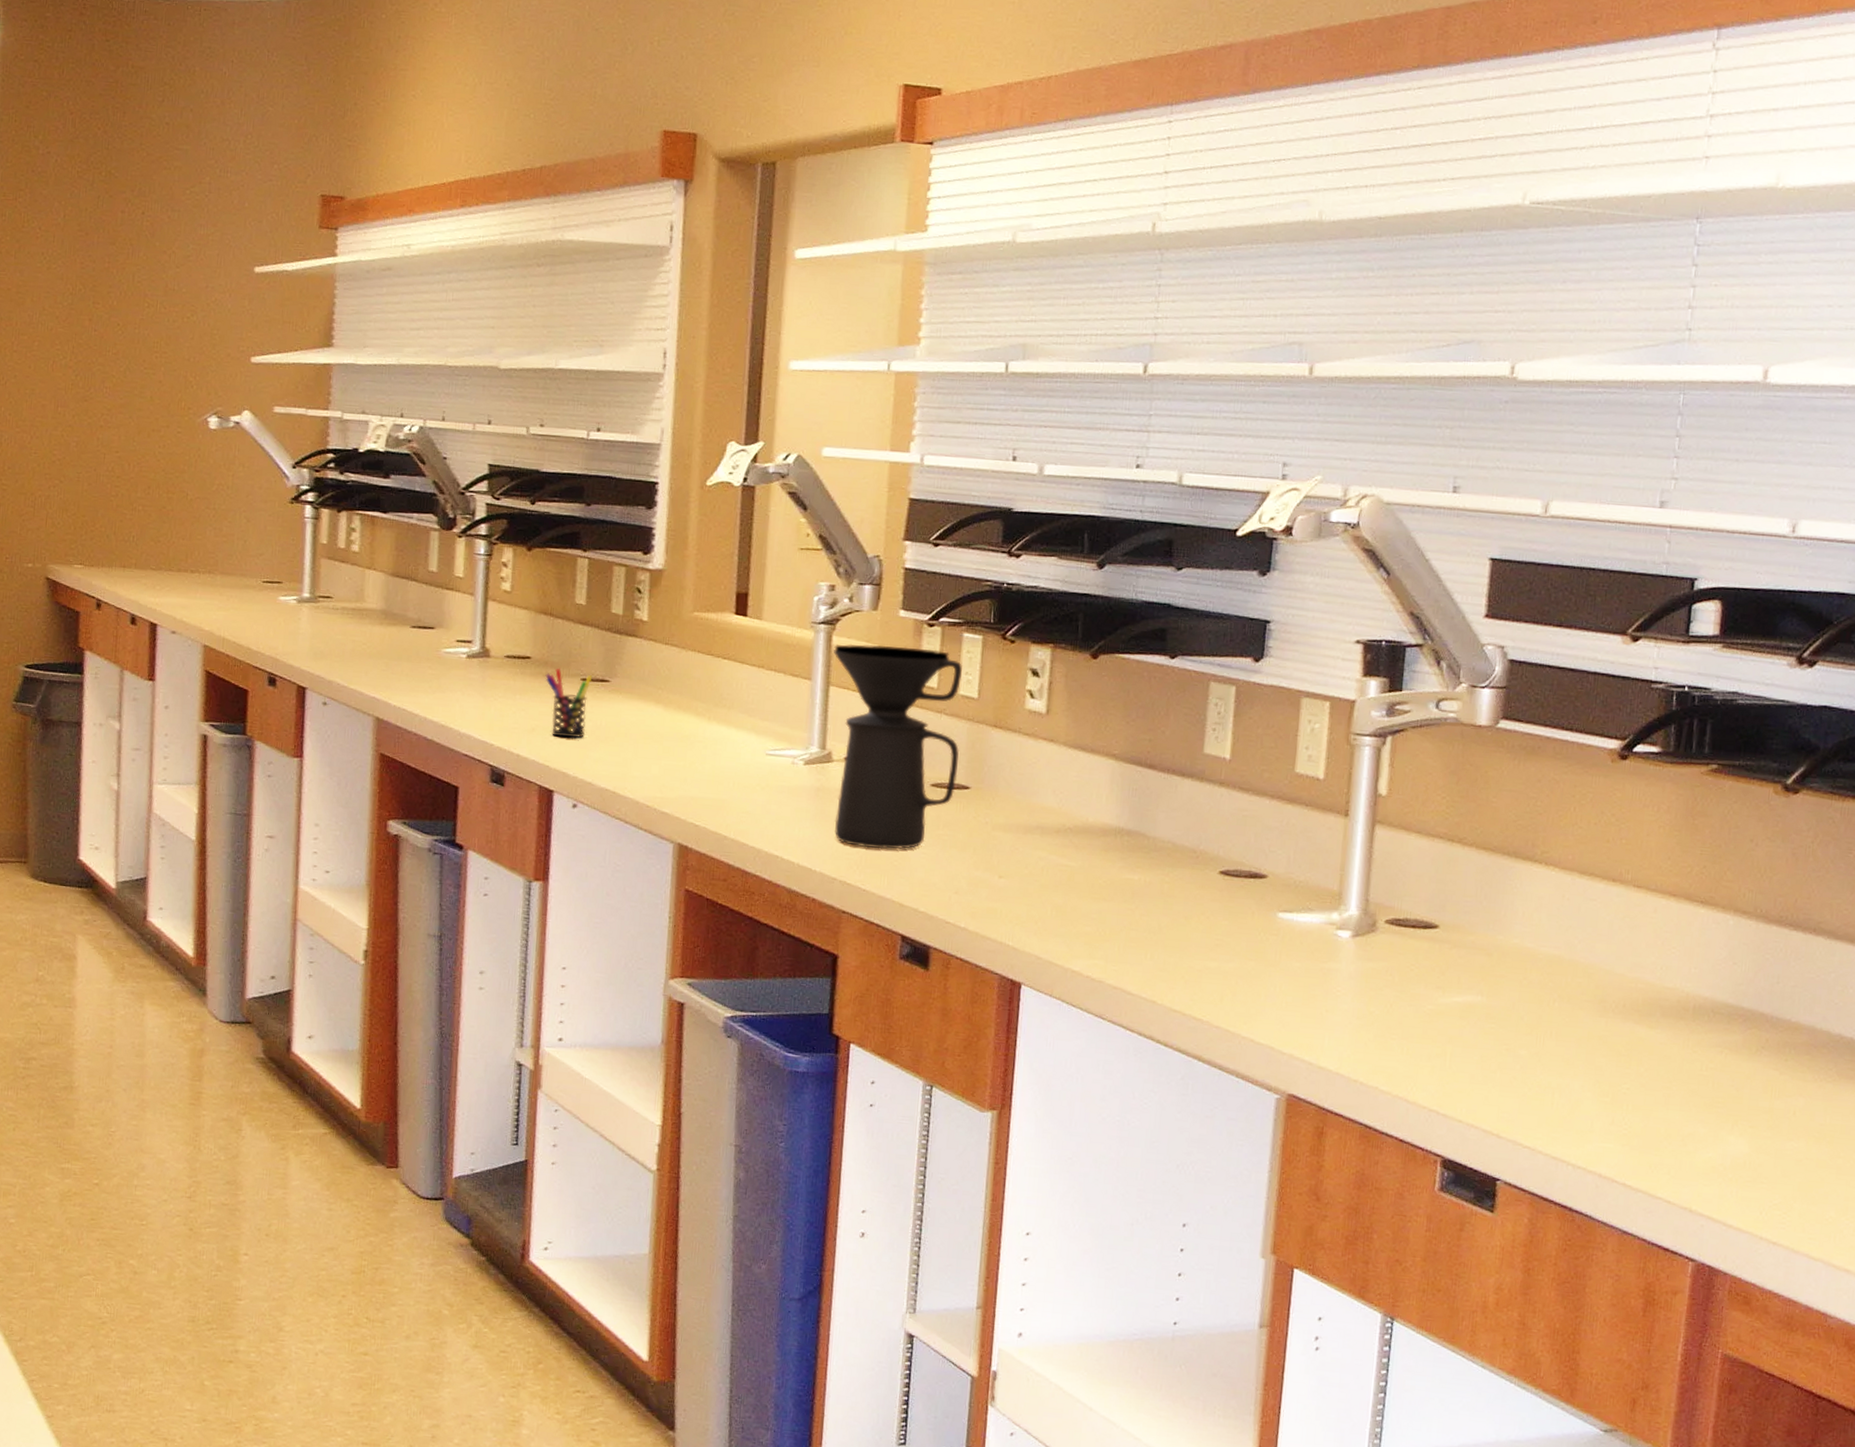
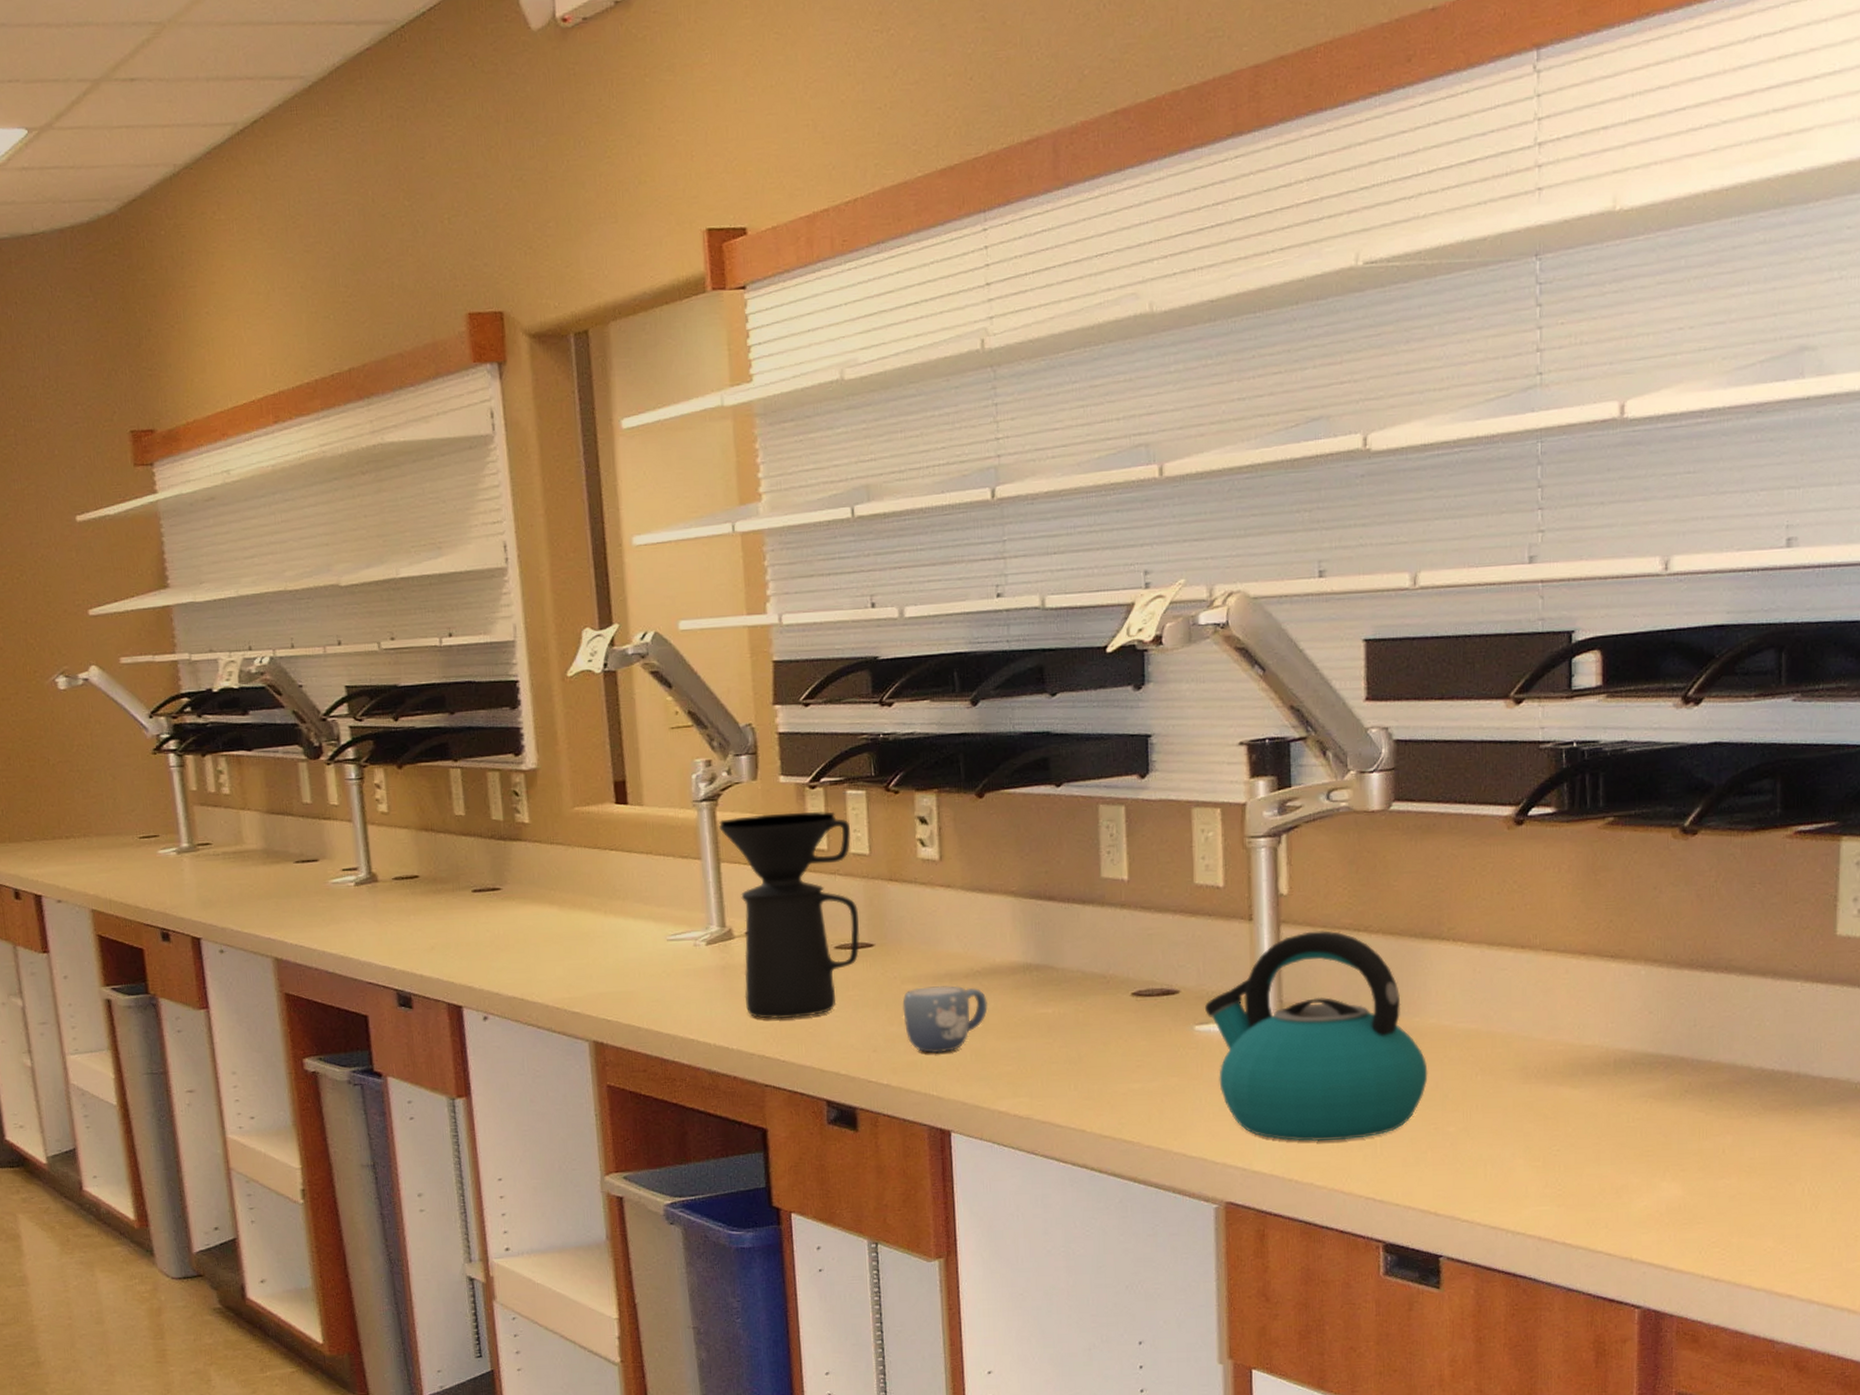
pen holder: present [545,668,593,738] -> none [436,882,485,952]
mug: none [990,836,1075,904] -> present [902,985,988,1054]
kettle: none [1290,835,1506,1049] -> present [1204,930,1428,1142]

